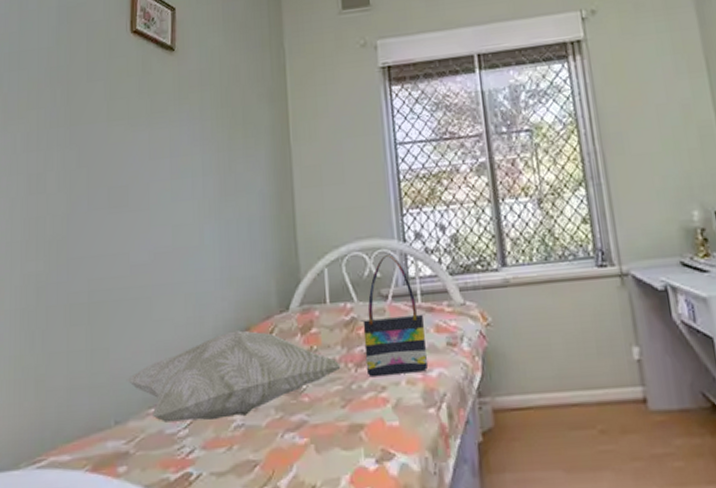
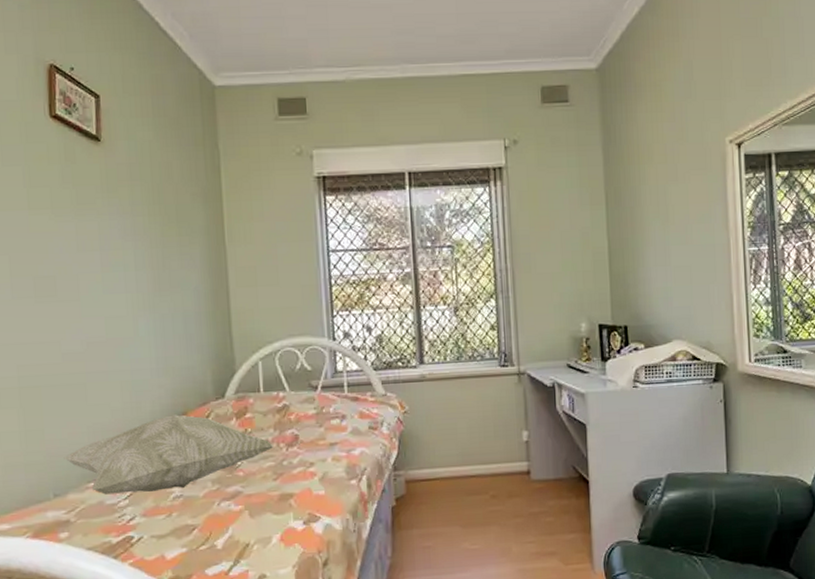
tote bag: present [358,254,429,376] -> none [290,350,352,454]

